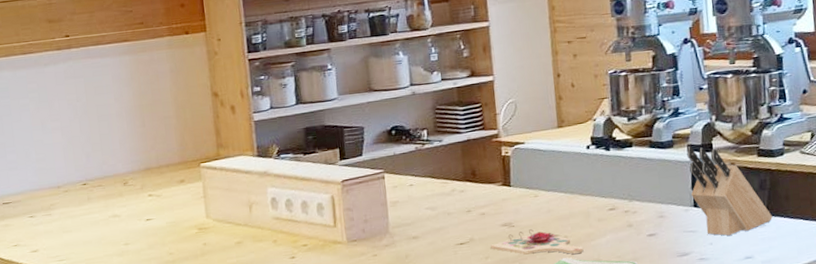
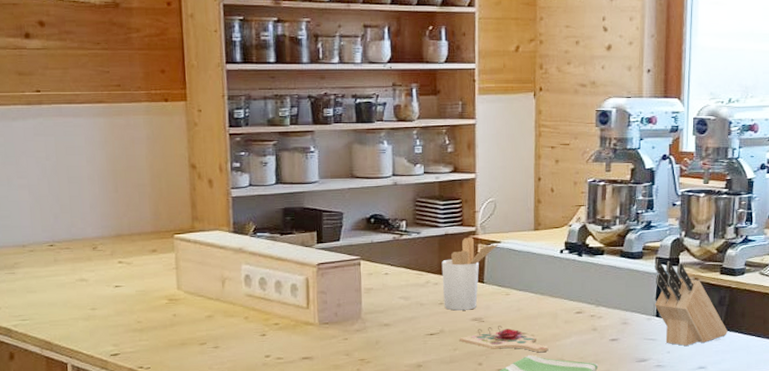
utensil holder: none [466,140,523,217] -> present [441,237,499,311]

